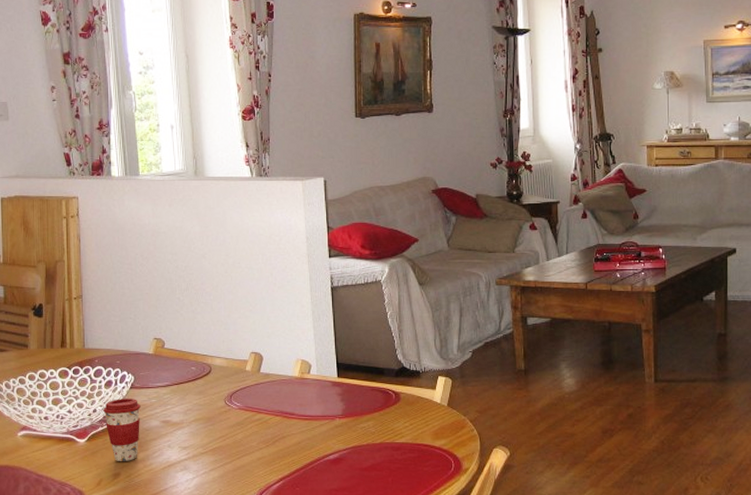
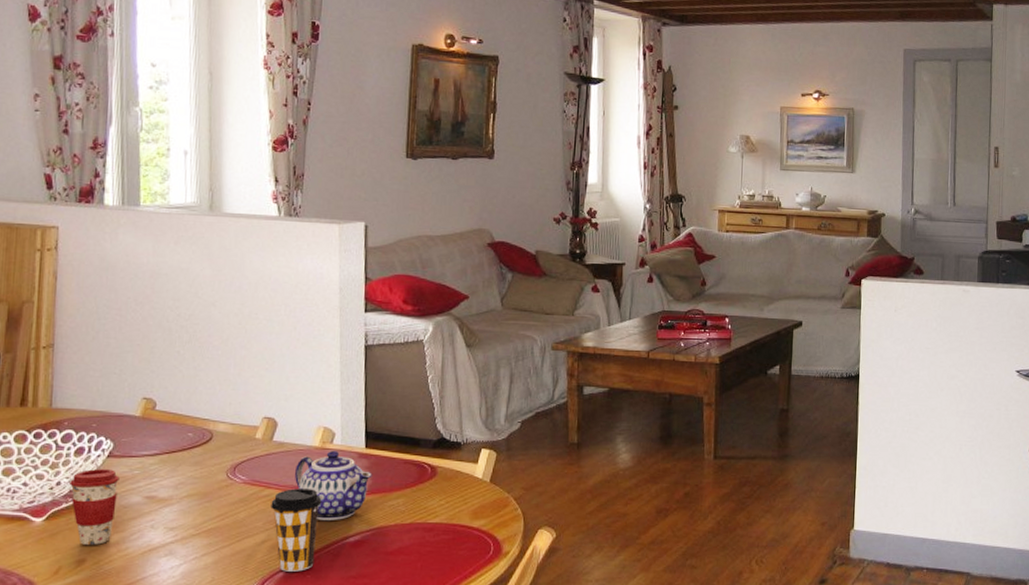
coffee cup: none [262,413,304,485] -> present [271,488,322,572]
teapot: none [280,379,345,442] -> present [295,450,372,521]

